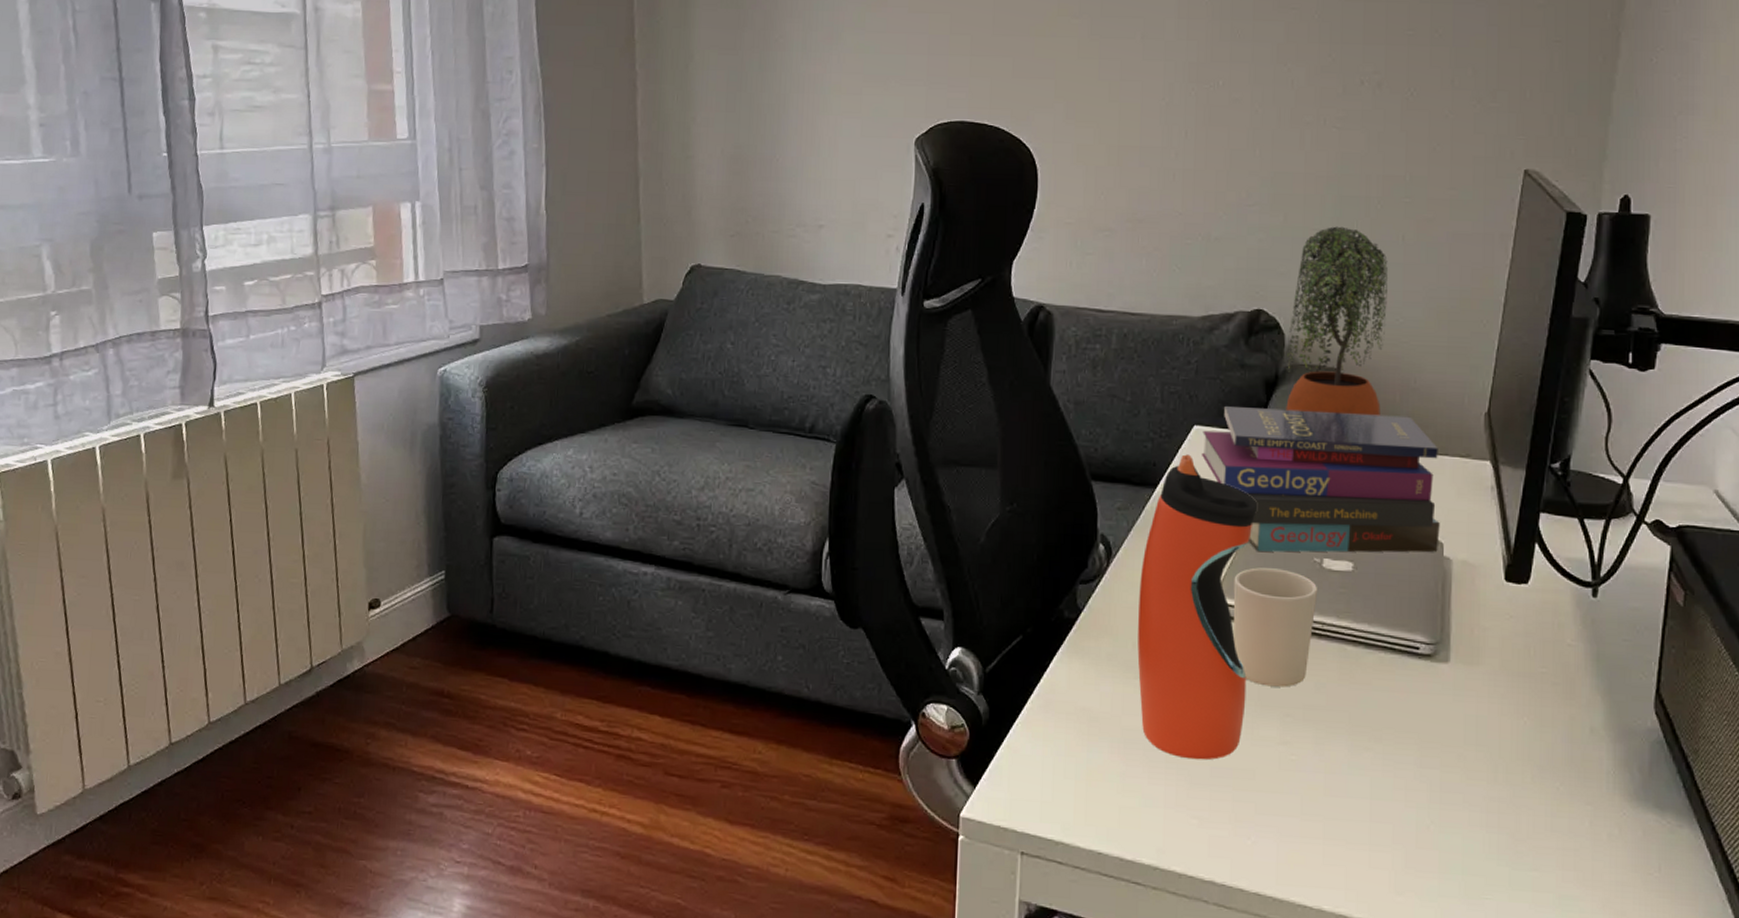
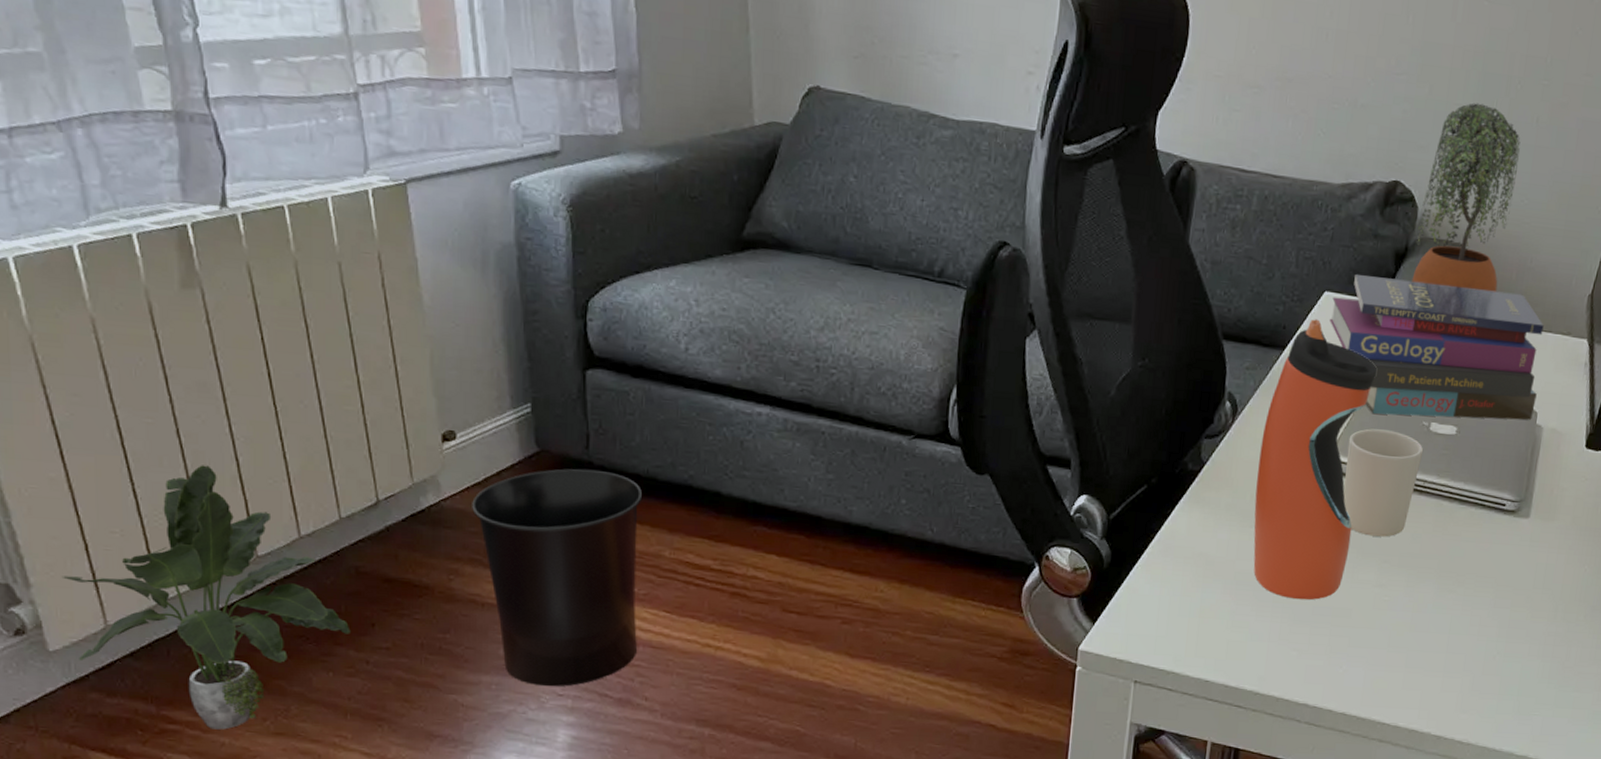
potted plant: none [54,637,280,894] -> present [61,465,351,730]
waste bin: none [390,632,539,853] -> present [472,469,643,687]

